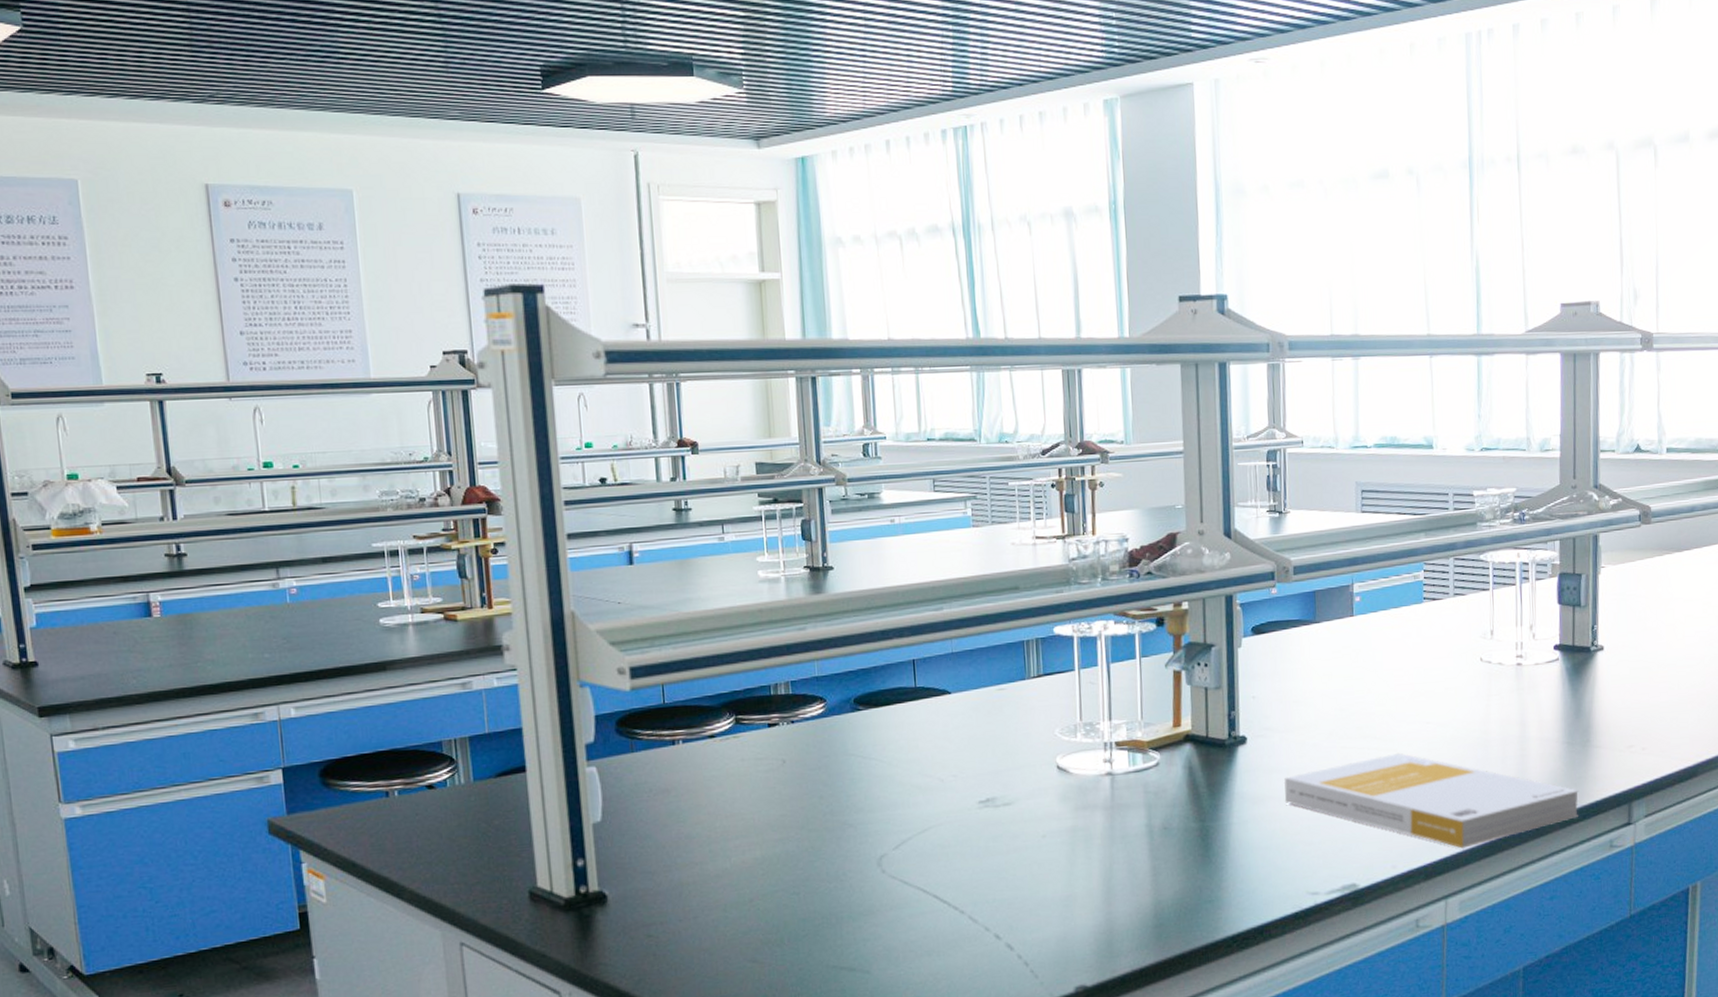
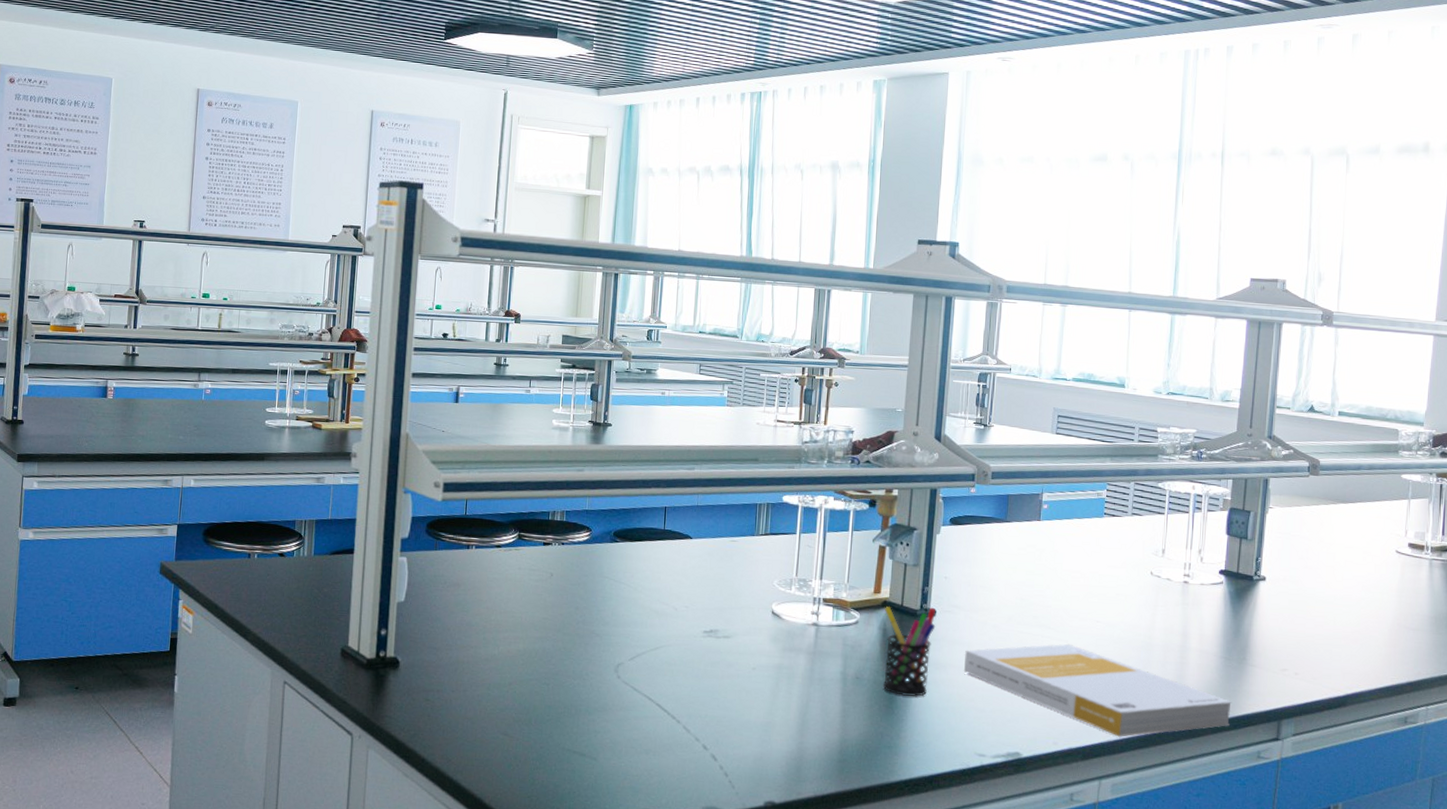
pen holder: none [1187,734,1248,841] -> present [882,607,936,697]

